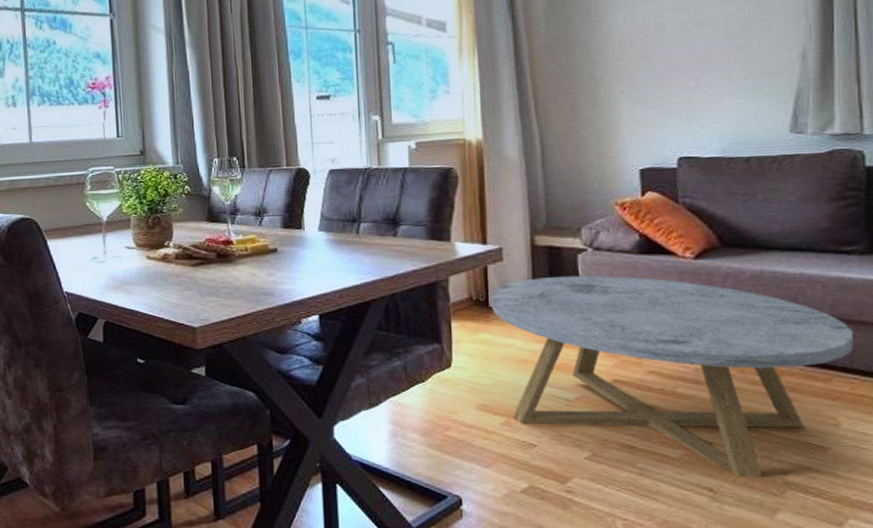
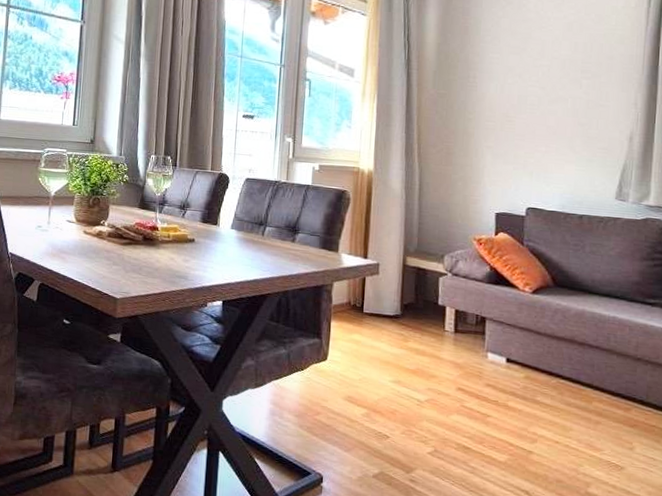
coffee table: present [490,275,853,478] -> none [364,292,650,487]

